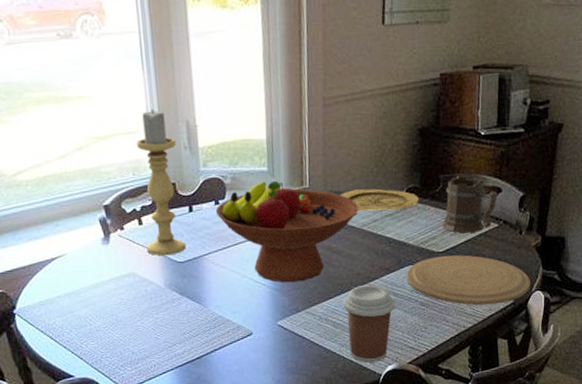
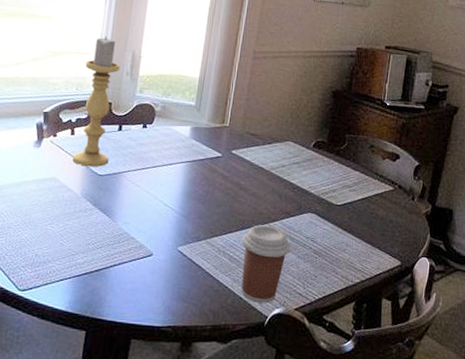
fruit bowl: present [215,180,358,283] -> none [142,114,270,212]
plate: present [339,188,419,212] -> none [255,135,325,160]
plate: present [406,255,530,306] -> none [304,209,418,264]
mug: present [442,175,498,234] -> none [343,137,396,192]

